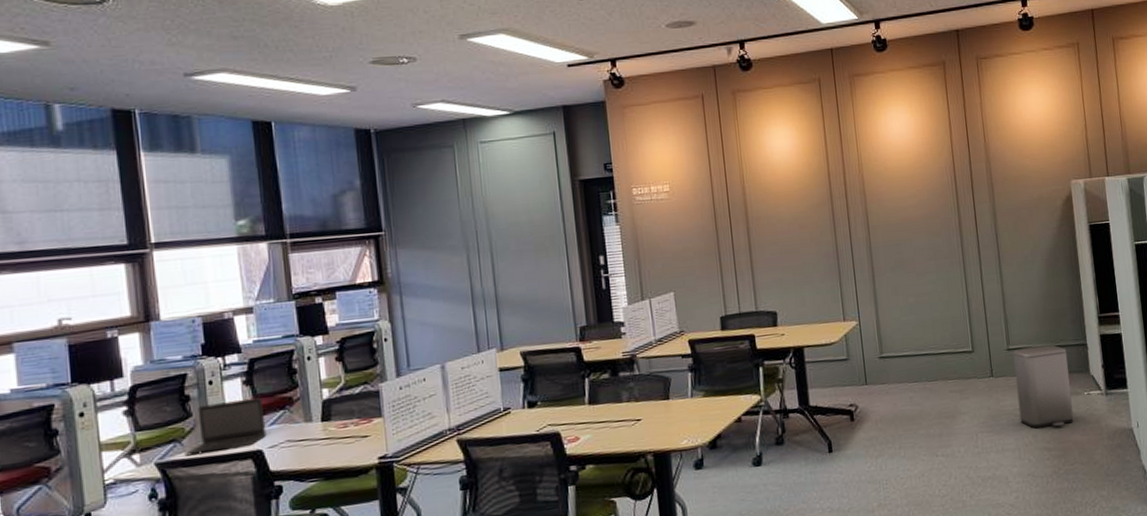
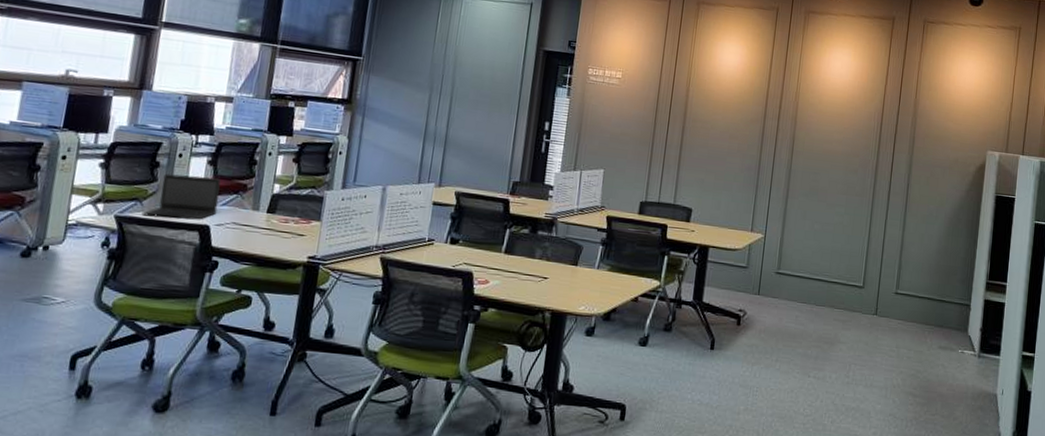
pedal bin: present [1013,344,1074,429] -> none [893,295,951,376]

